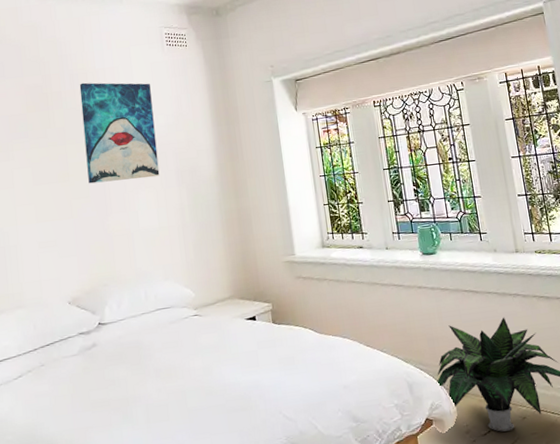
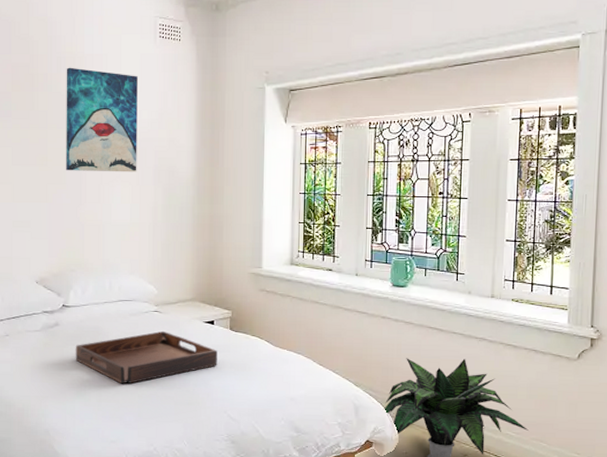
serving tray: none [116,334,265,400] -> present [75,330,217,384]

